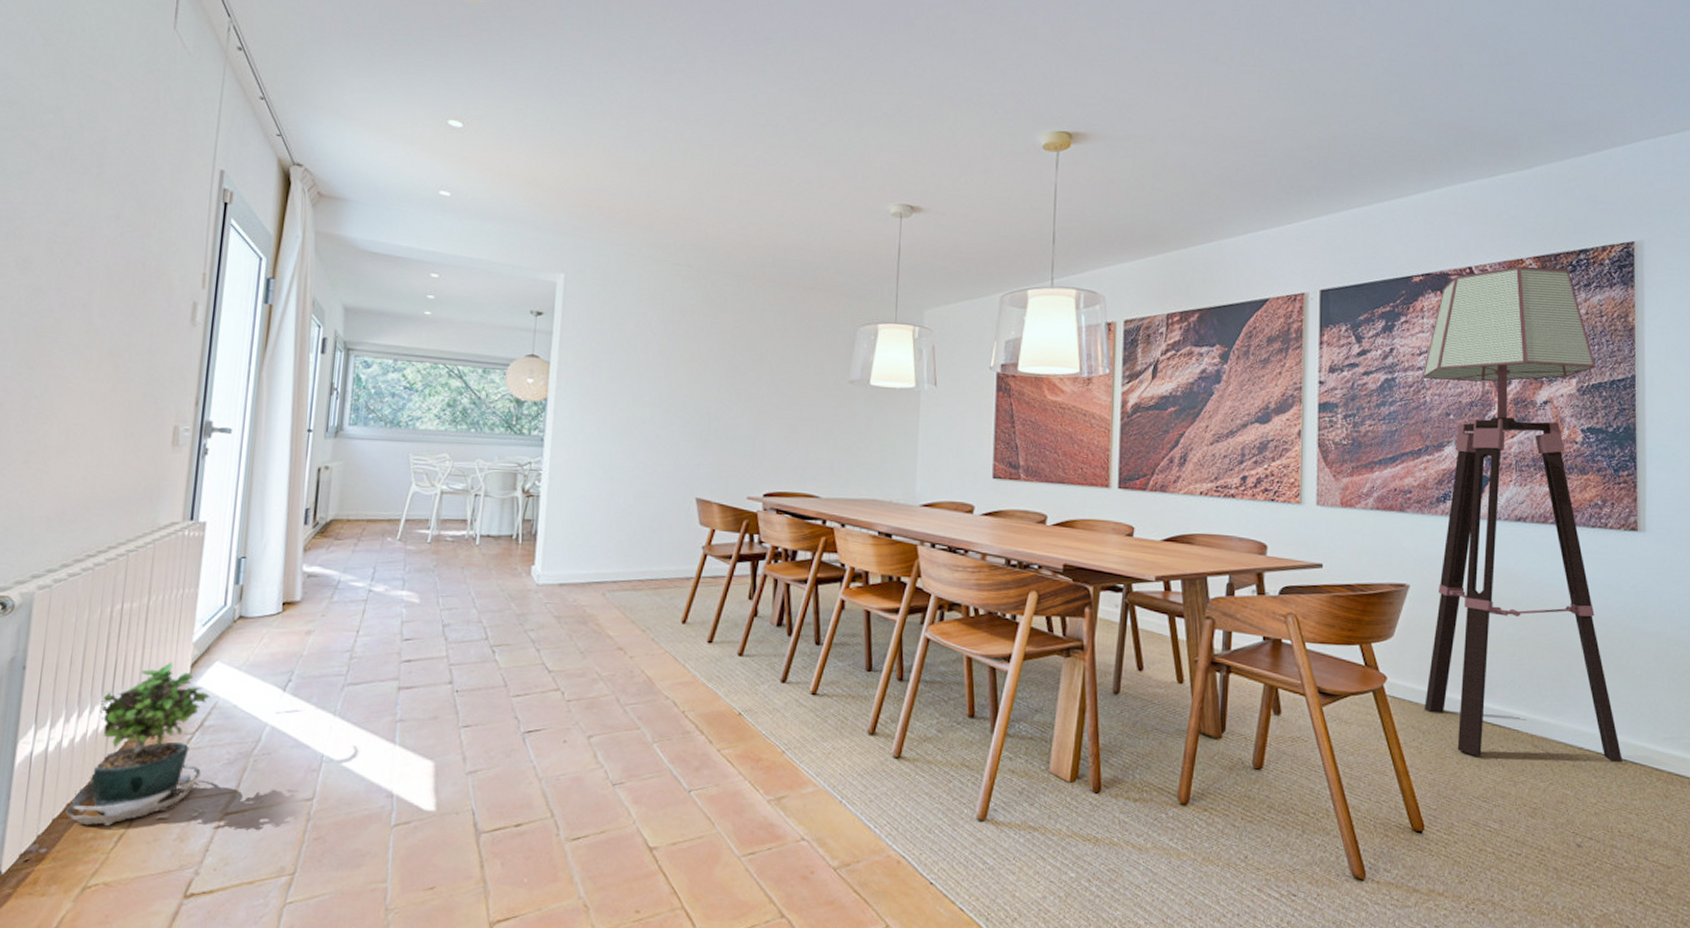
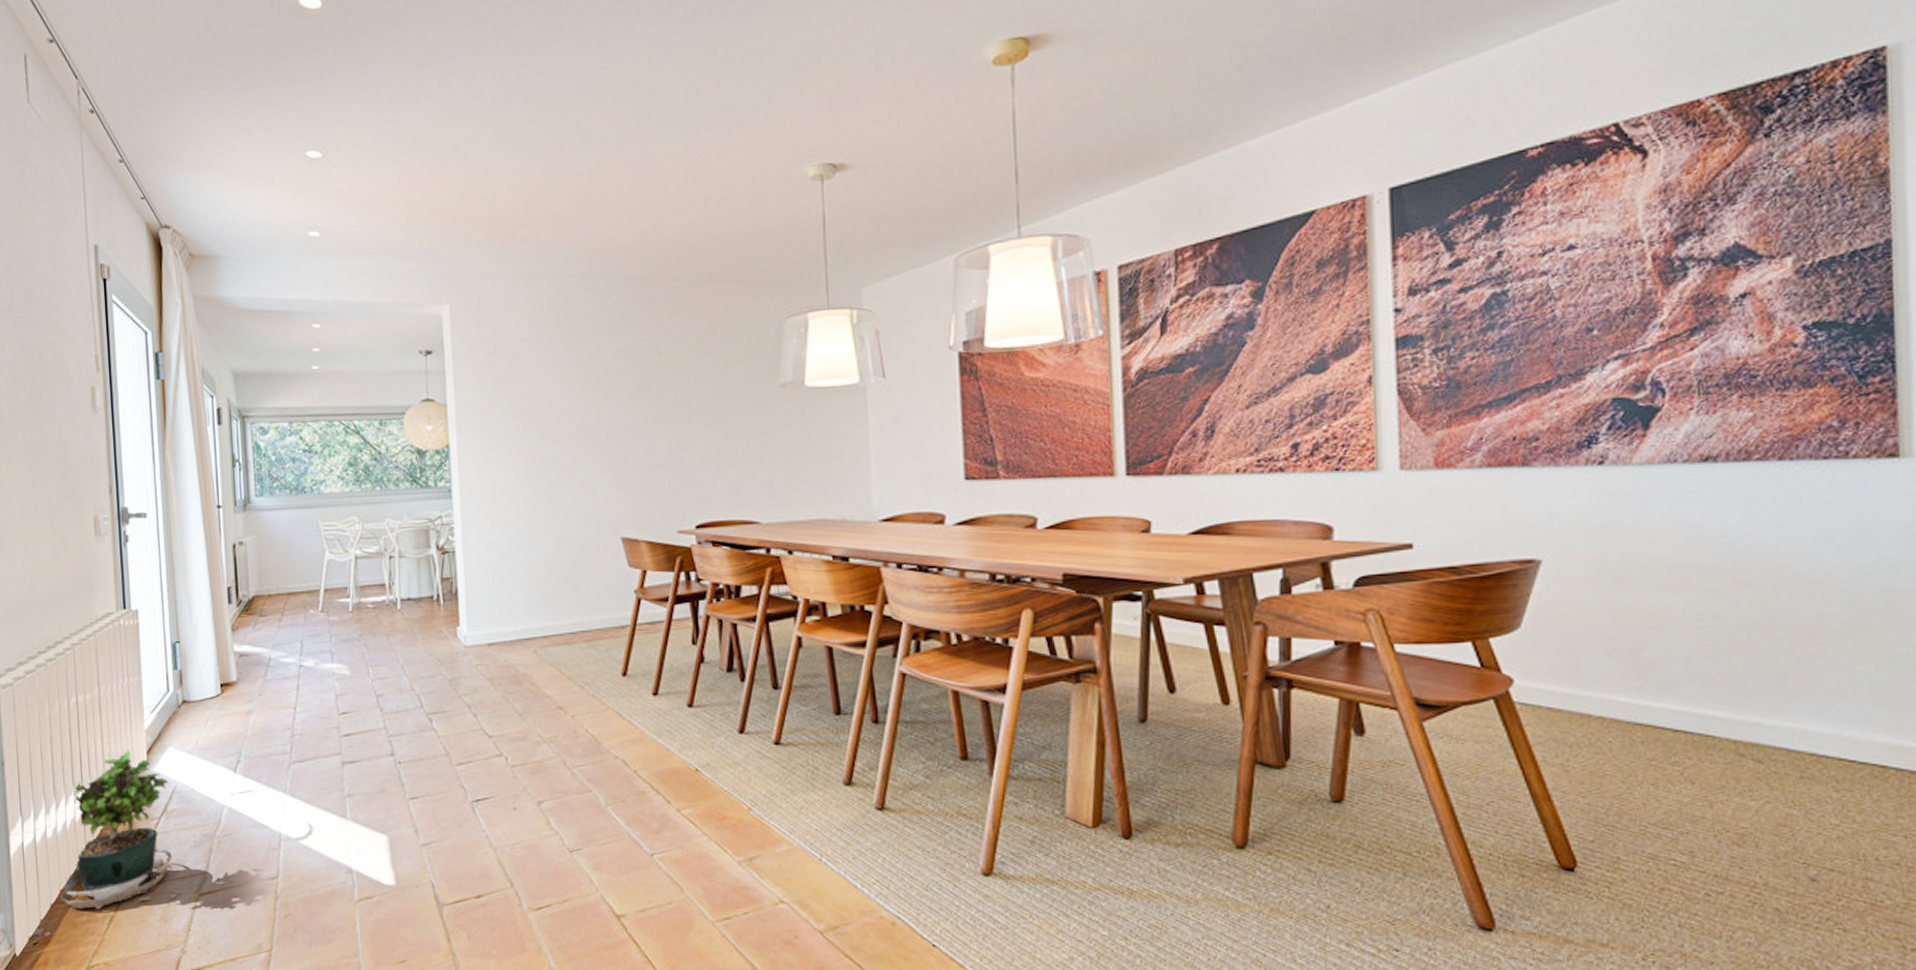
floor lamp: present [1422,266,1622,763] -> none [1547,102,1880,772]

